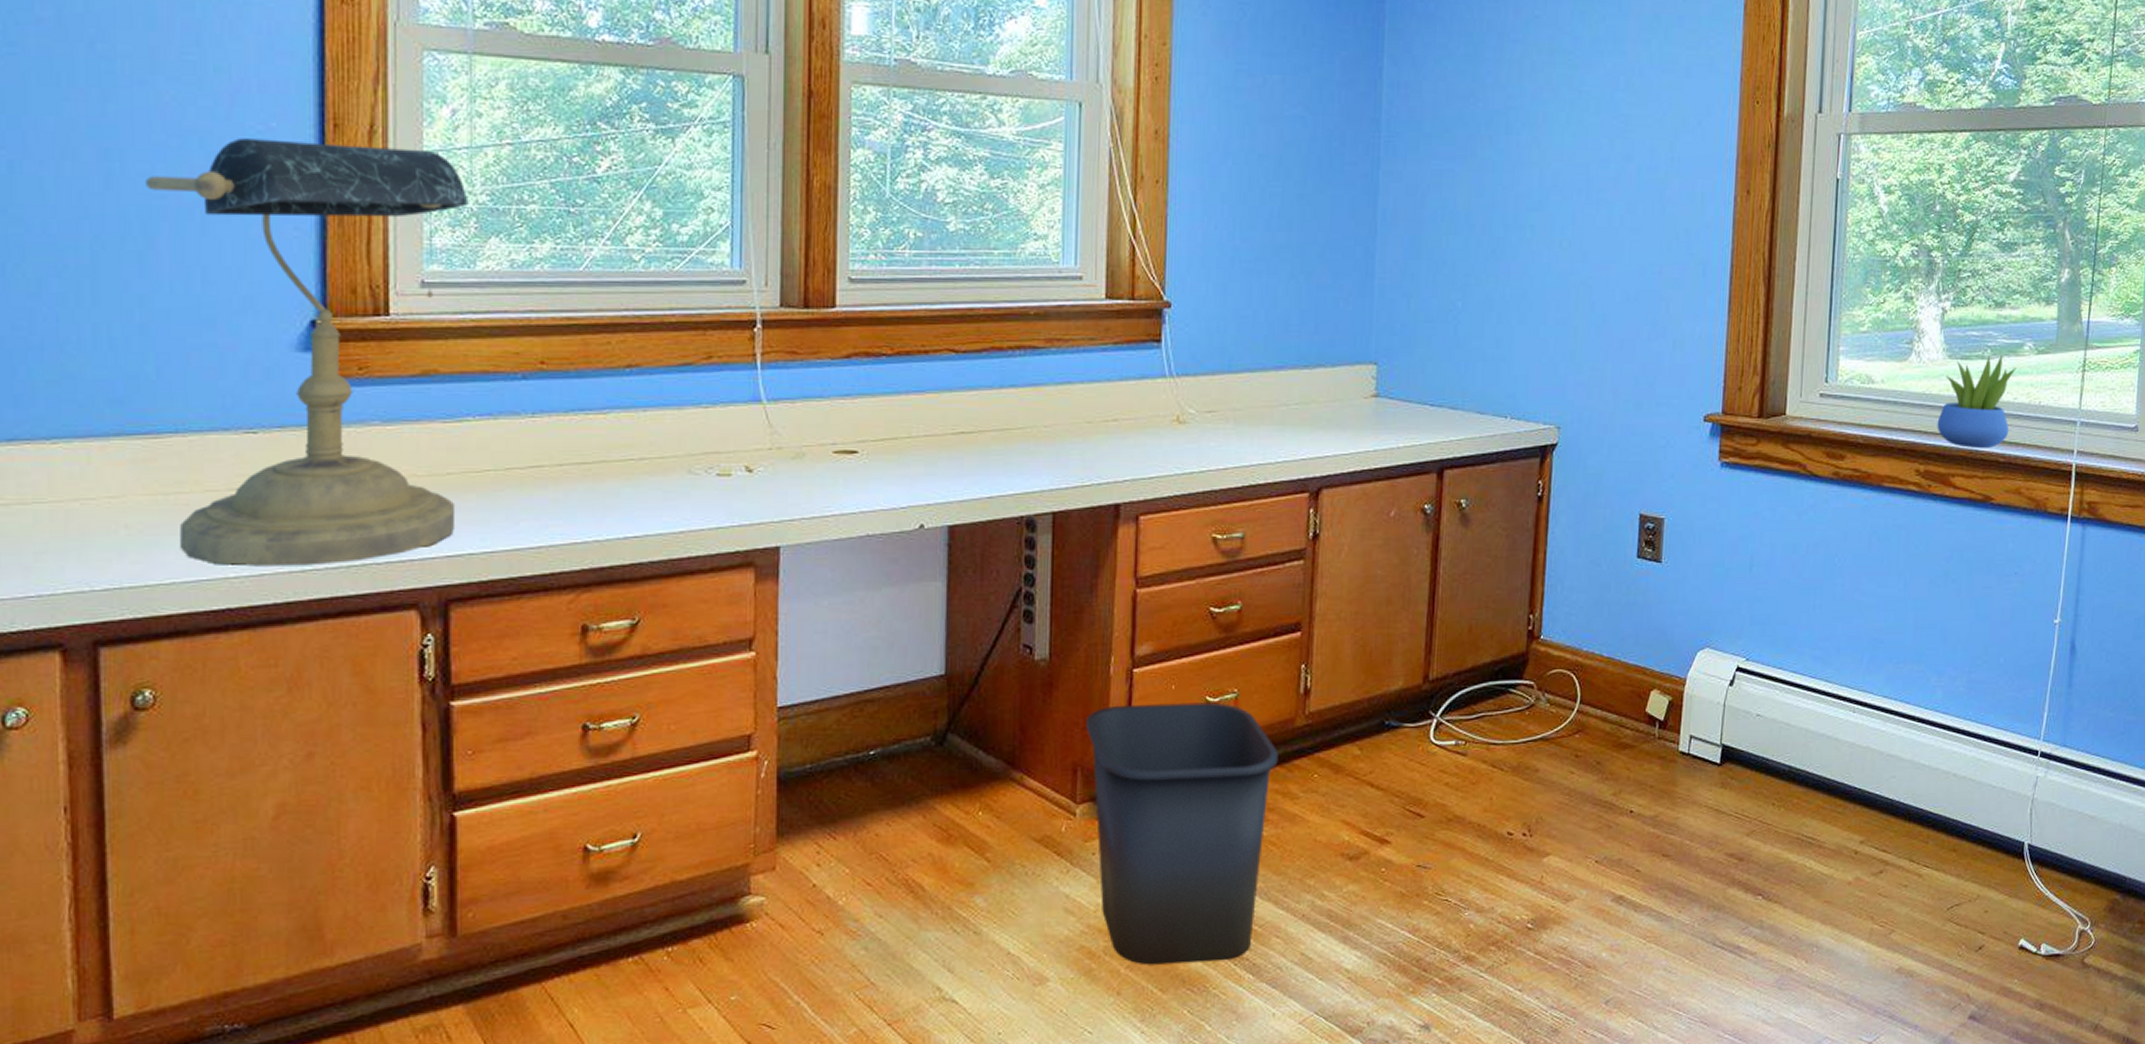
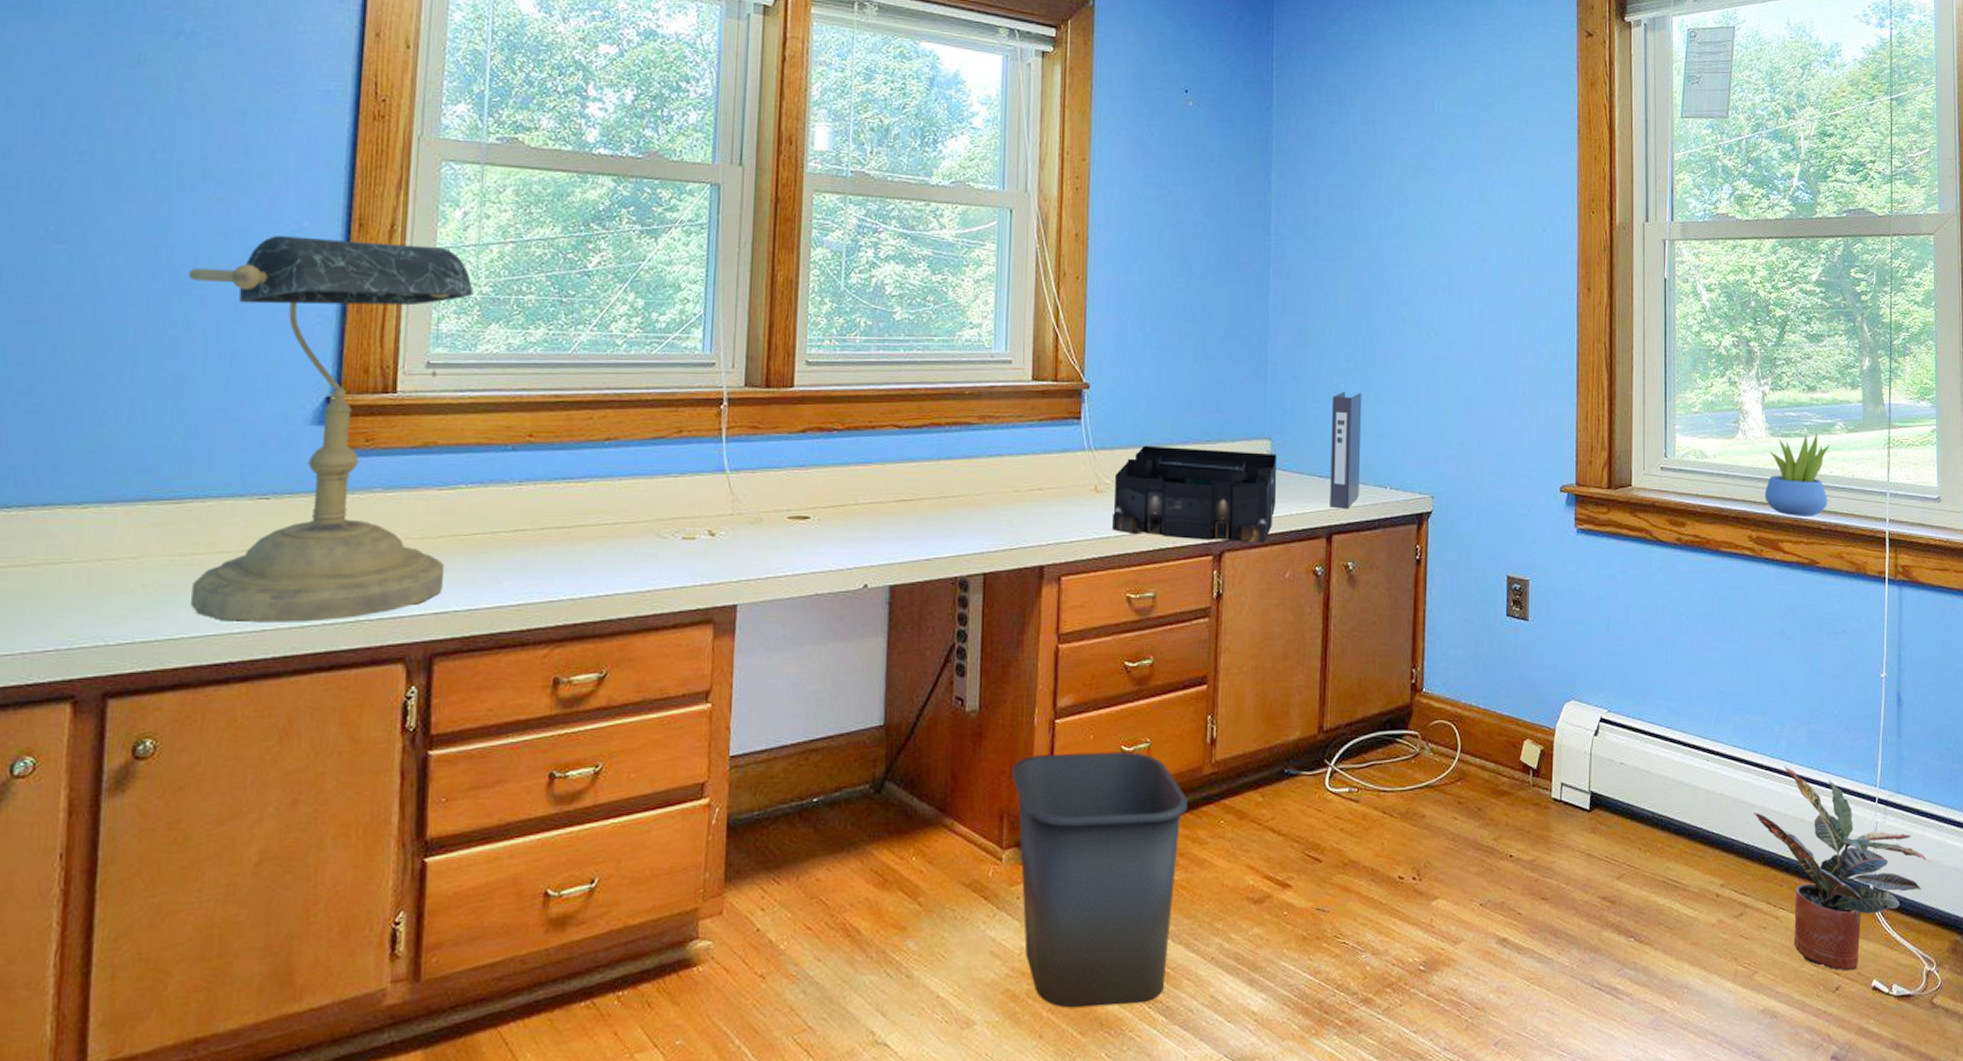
printer: none [1197,371,1384,479] -> present [1112,445,1278,543]
binder: none [1442,310,1482,441] -> present [1330,391,1362,509]
potted plant: none [1901,717,2090,930] -> present [1754,766,1927,971]

